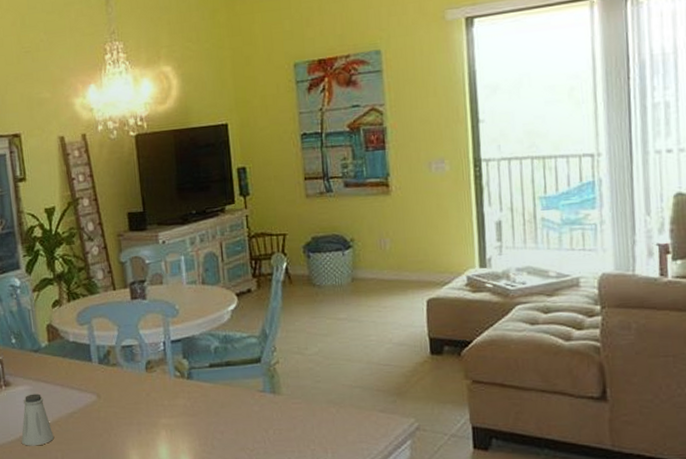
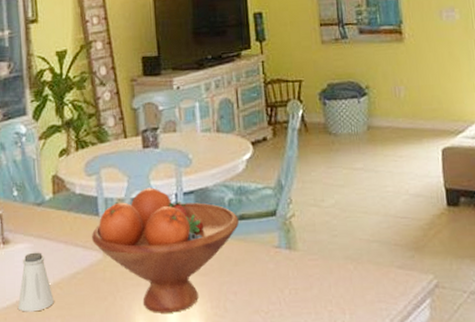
fruit bowl: none [85,336,225,449] -> present [91,187,239,313]

